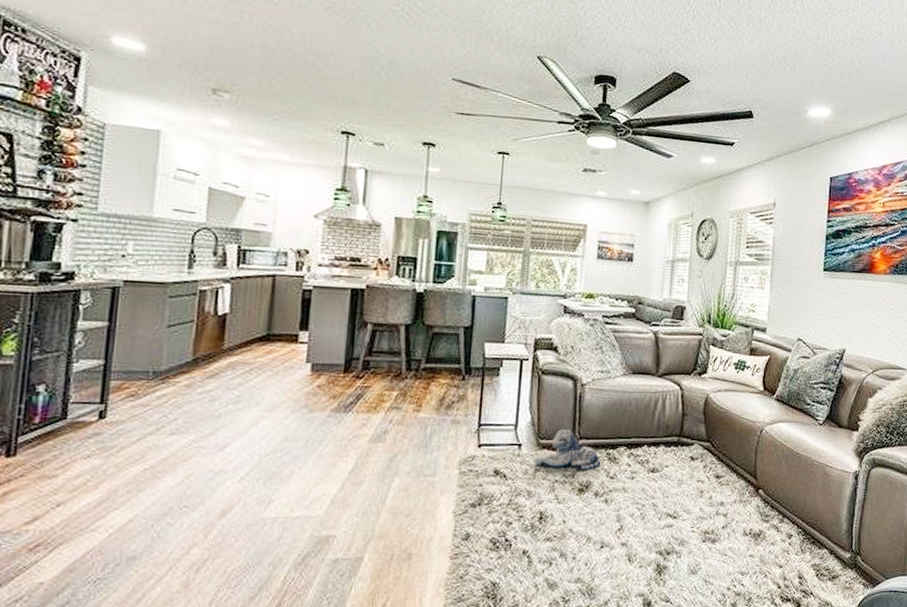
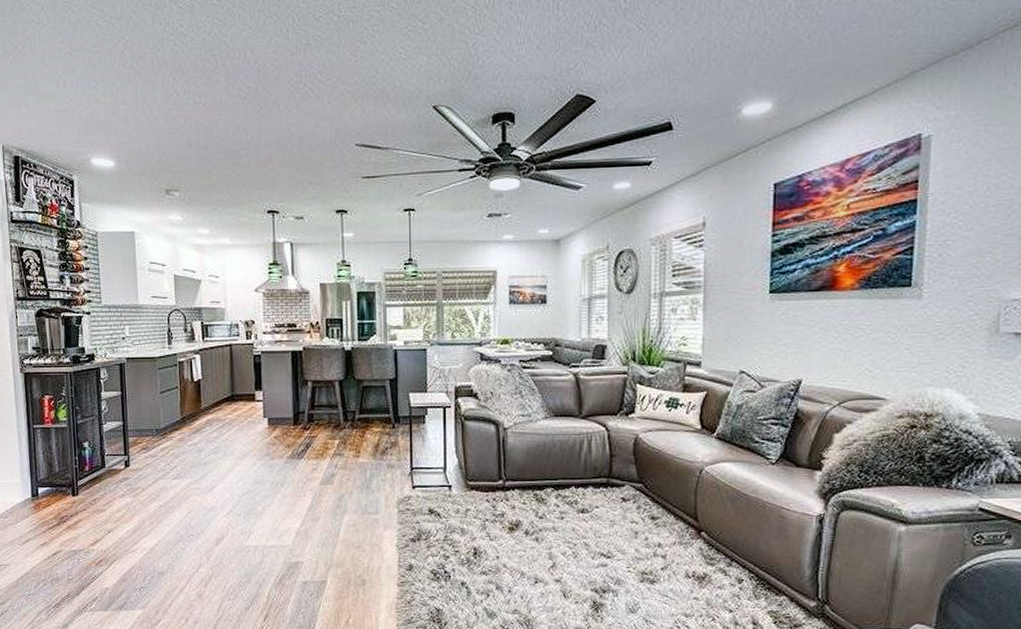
plush toy: present [534,428,602,470] -> none [464,471,529,510]

